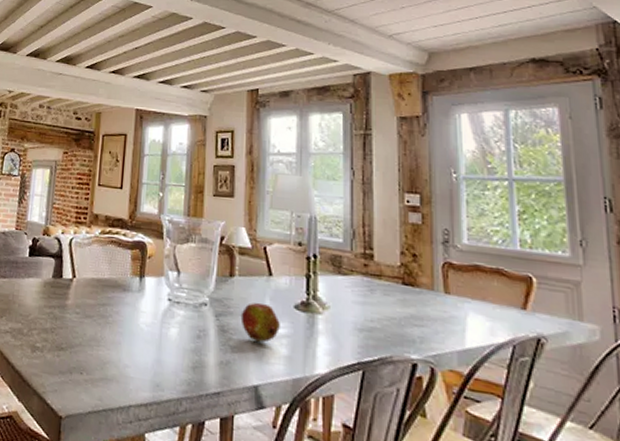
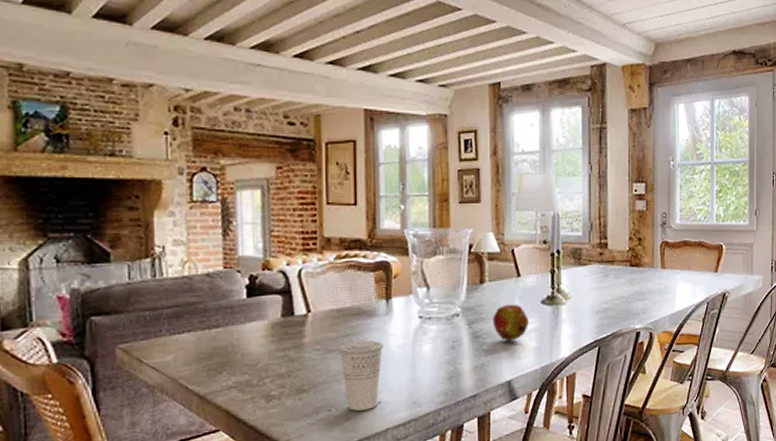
cup: none [95,311,135,382] -> present [339,340,384,411]

